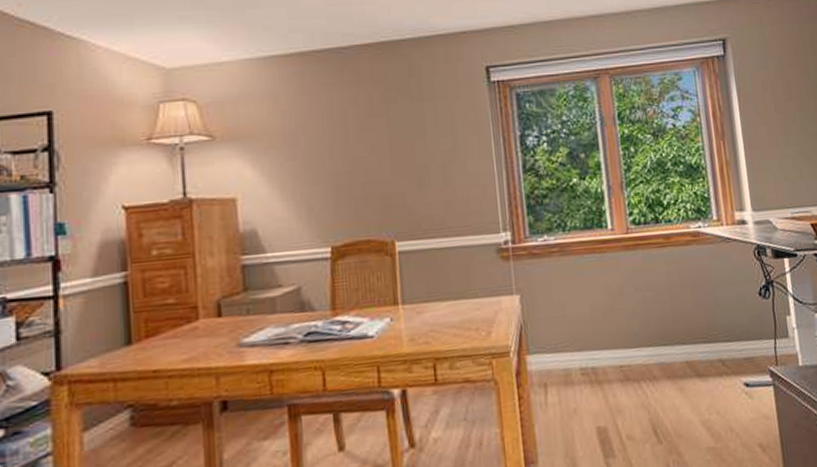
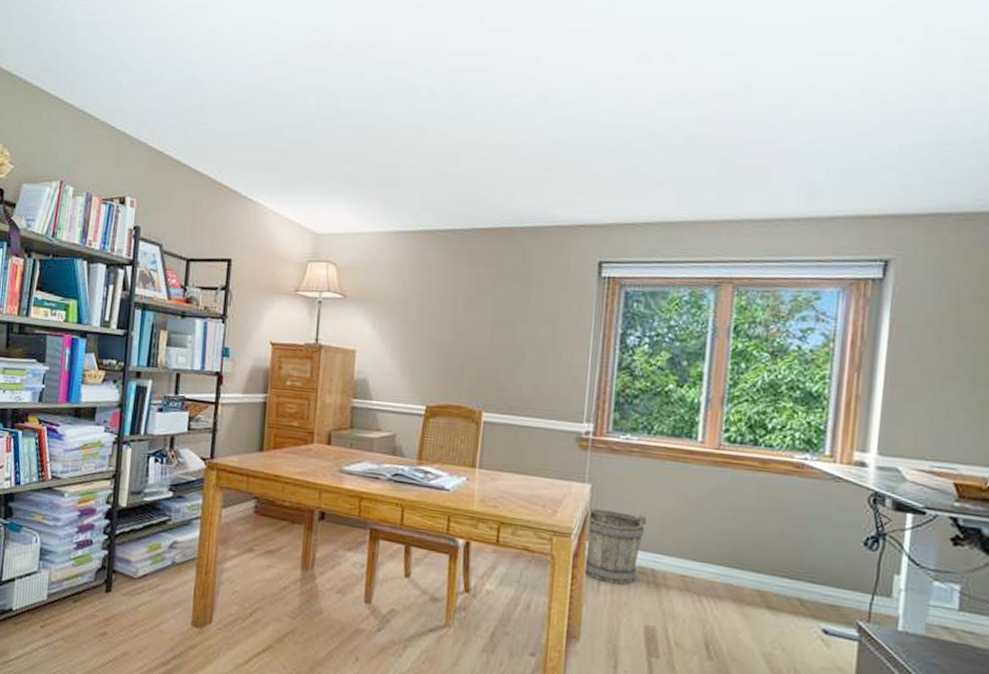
bucket: none [523,314,579,394] -> present [583,507,646,585]

